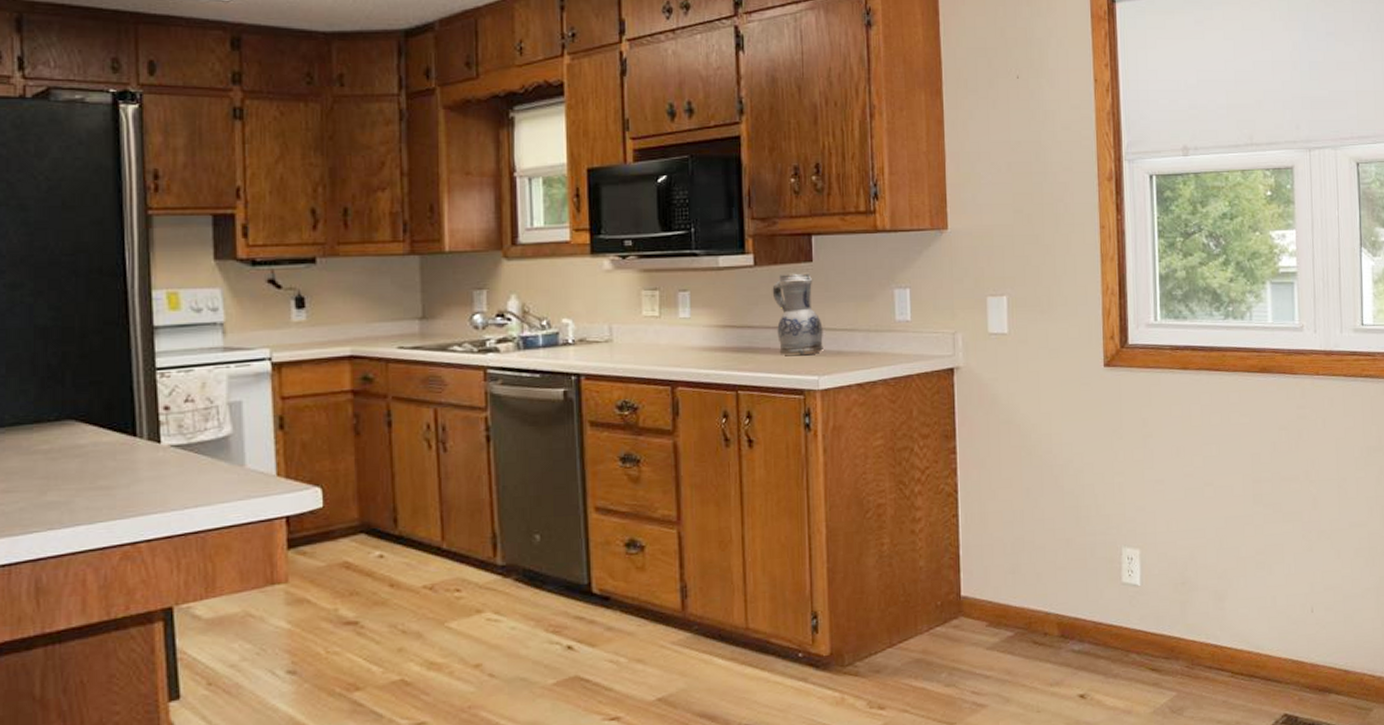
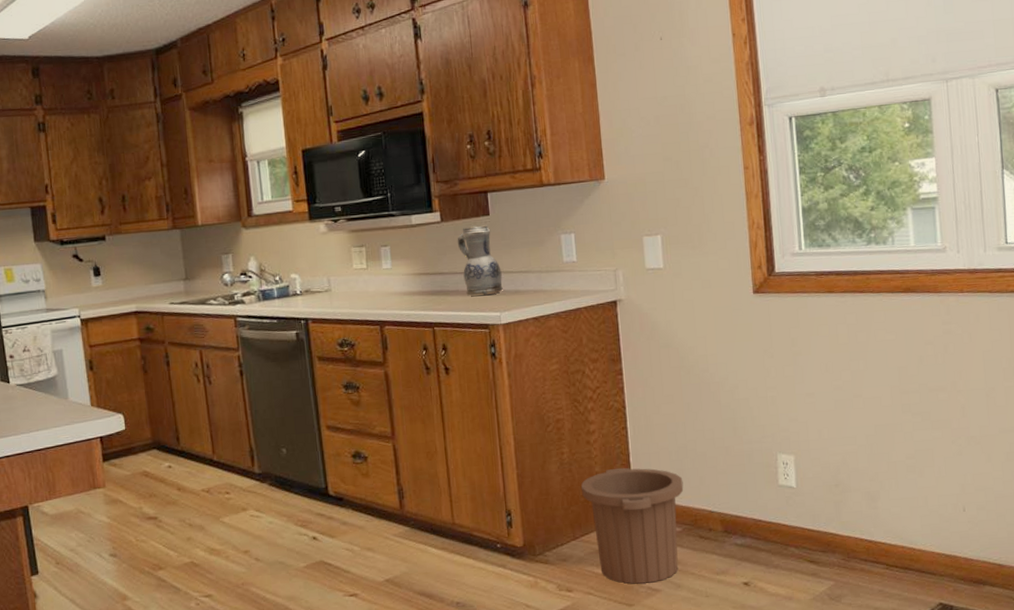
trash can: none [902,561,1018,699] -> present [581,467,684,584]

